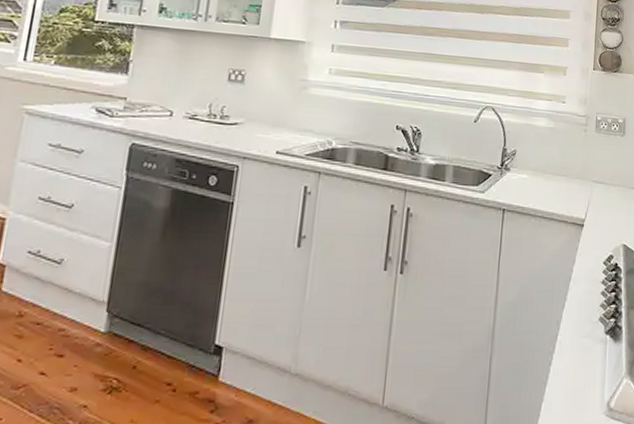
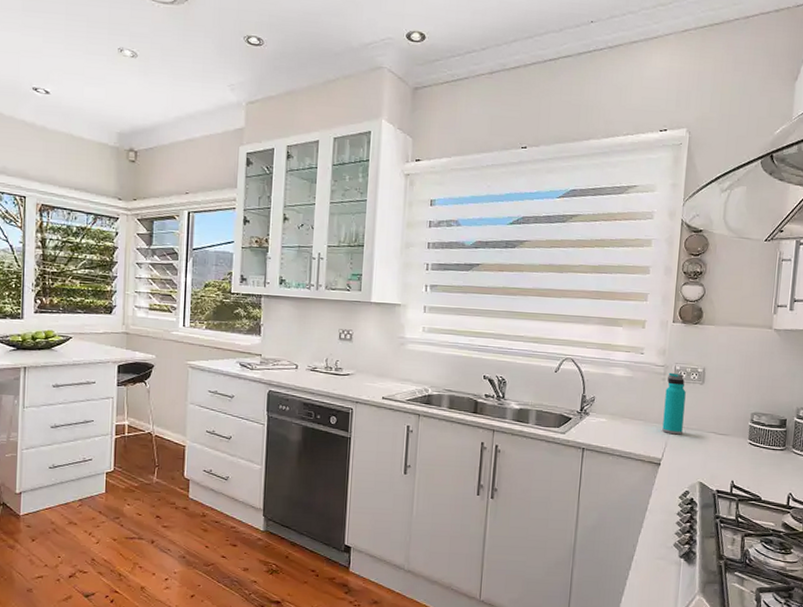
water bottle: none [585,123,608,192] -> present [662,372,686,435]

